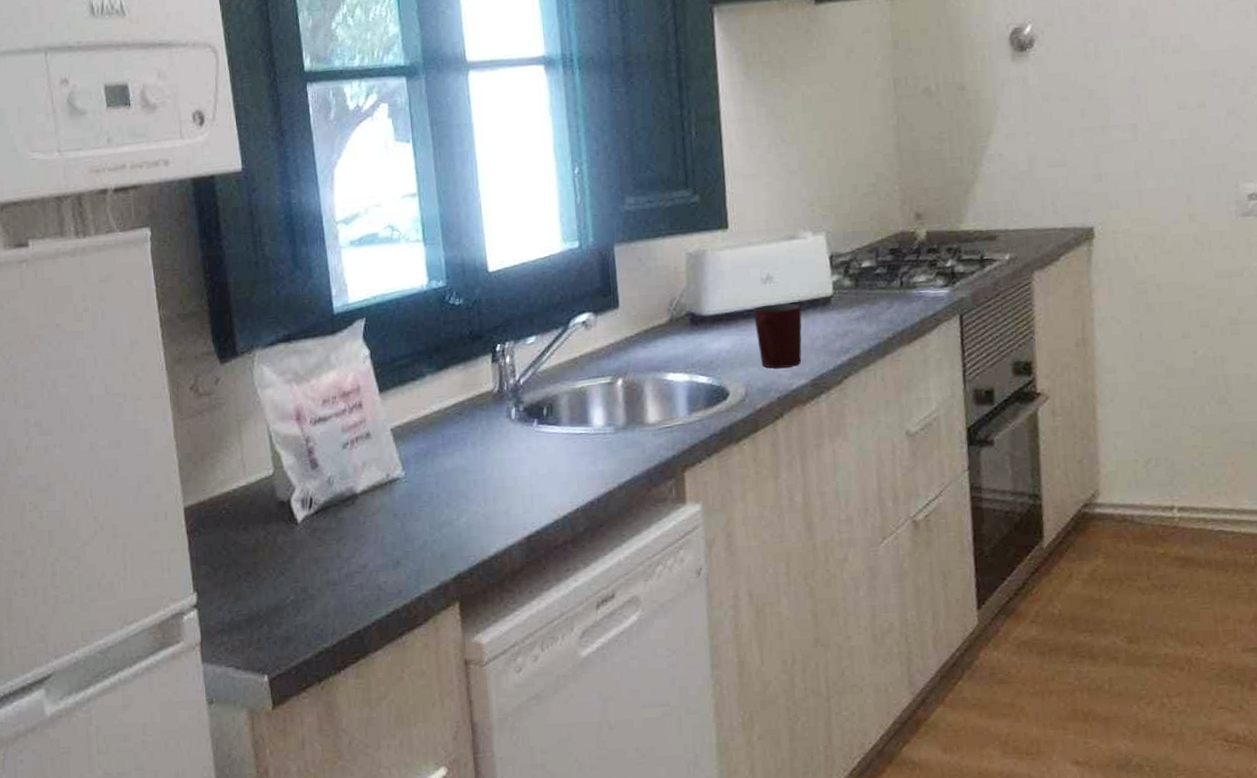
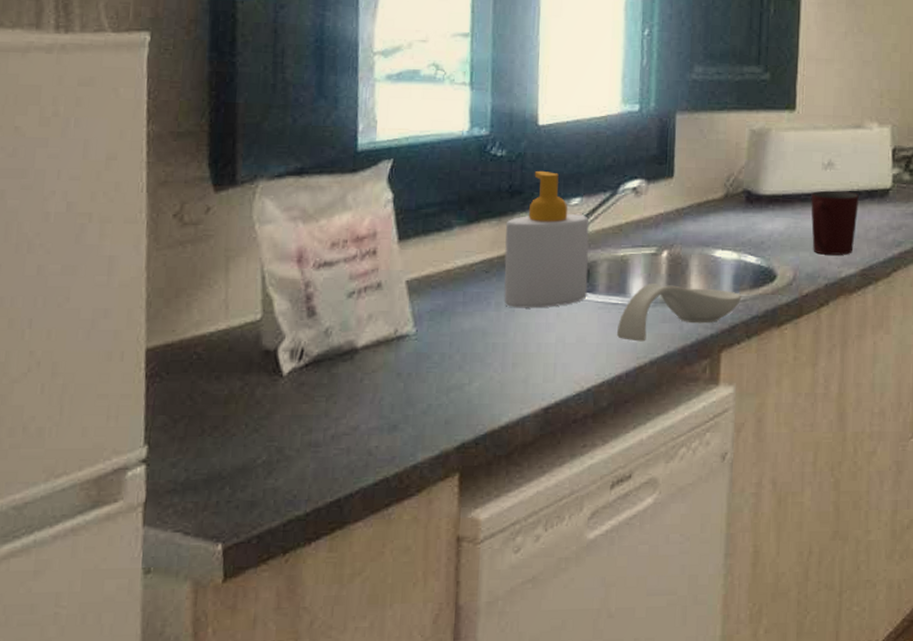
soap bottle: none [471,314,553,446] -> present [504,170,590,308]
spoon rest: none [584,411,698,468] -> present [617,284,742,342]

